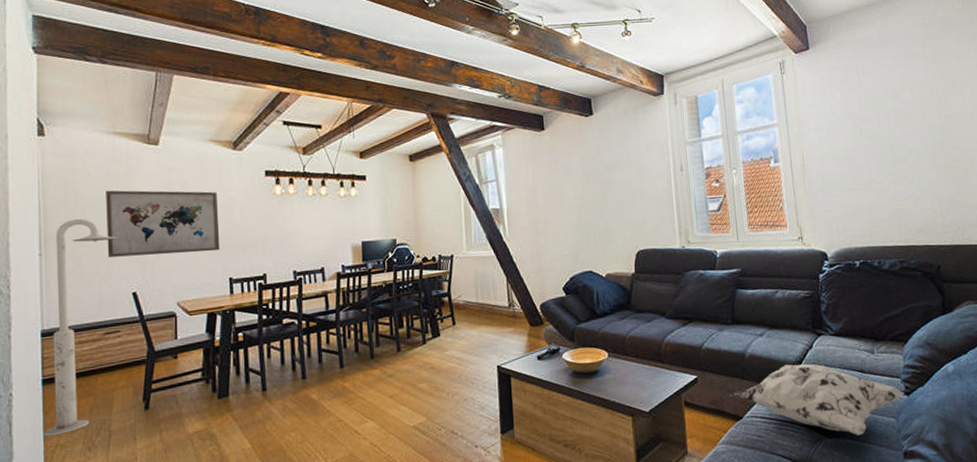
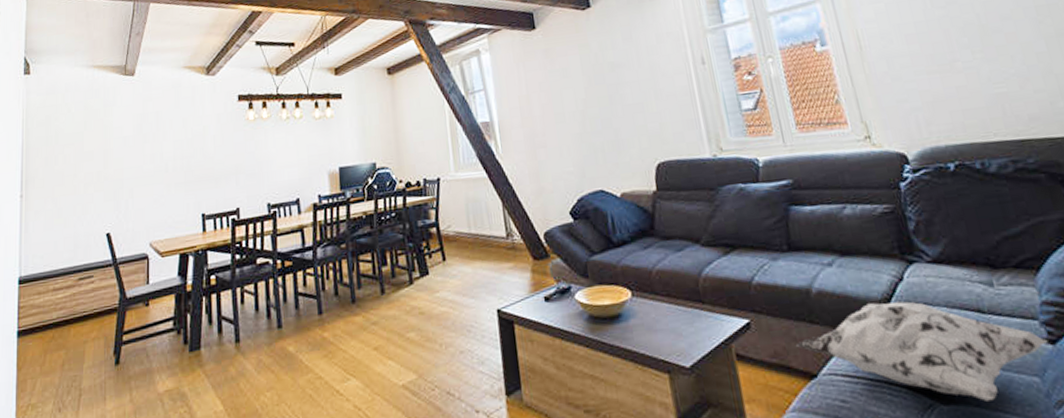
floor lamp: present [43,219,116,437] -> none [16,157,92,395]
wall art: present [106,190,220,258] -> none [84,121,193,197]

